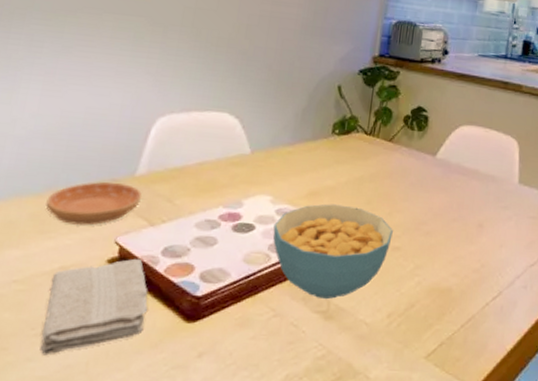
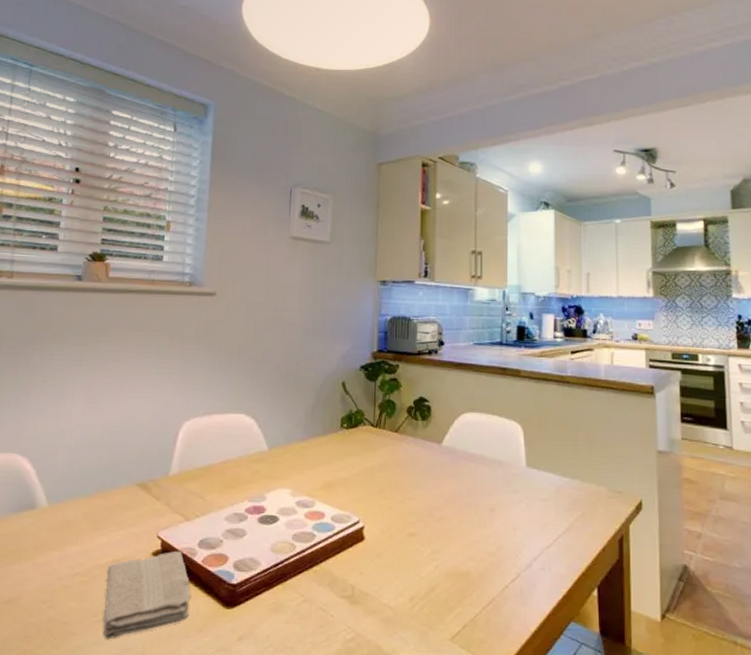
saucer: present [46,182,142,225] -> none [96,483,176,522]
cereal bowl: present [272,204,393,300] -> none [295,494,407,585]

